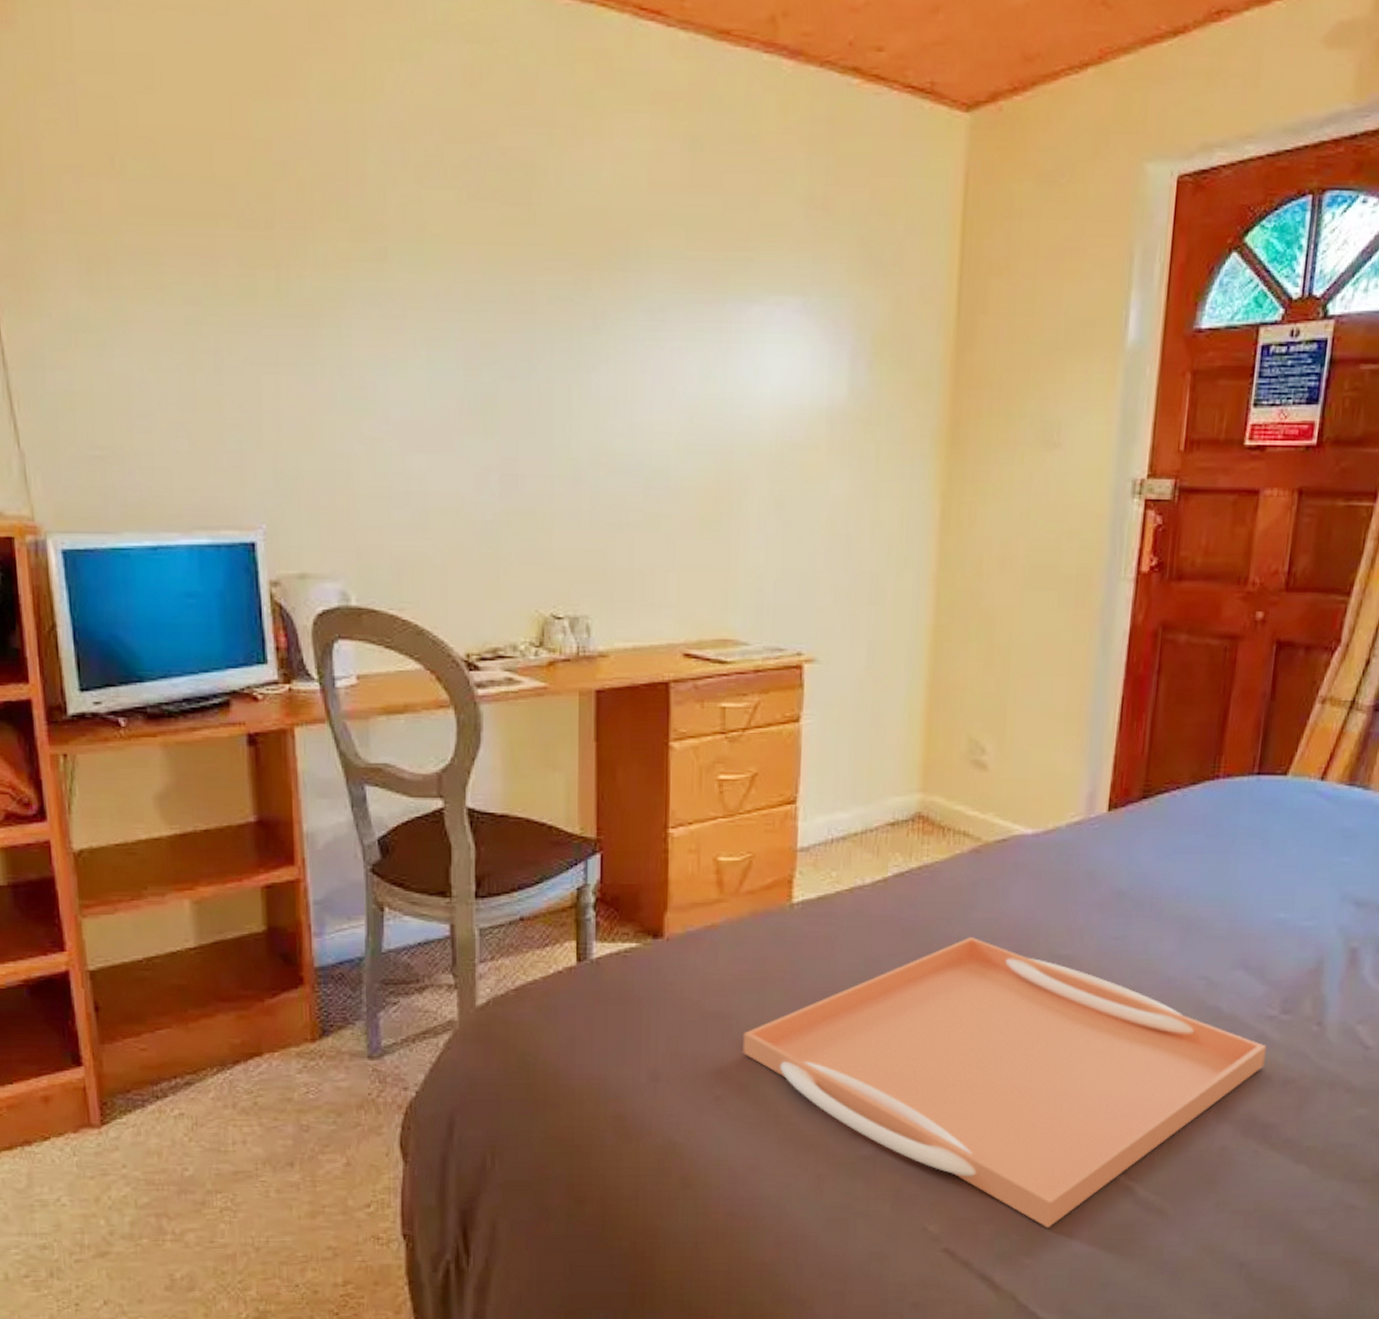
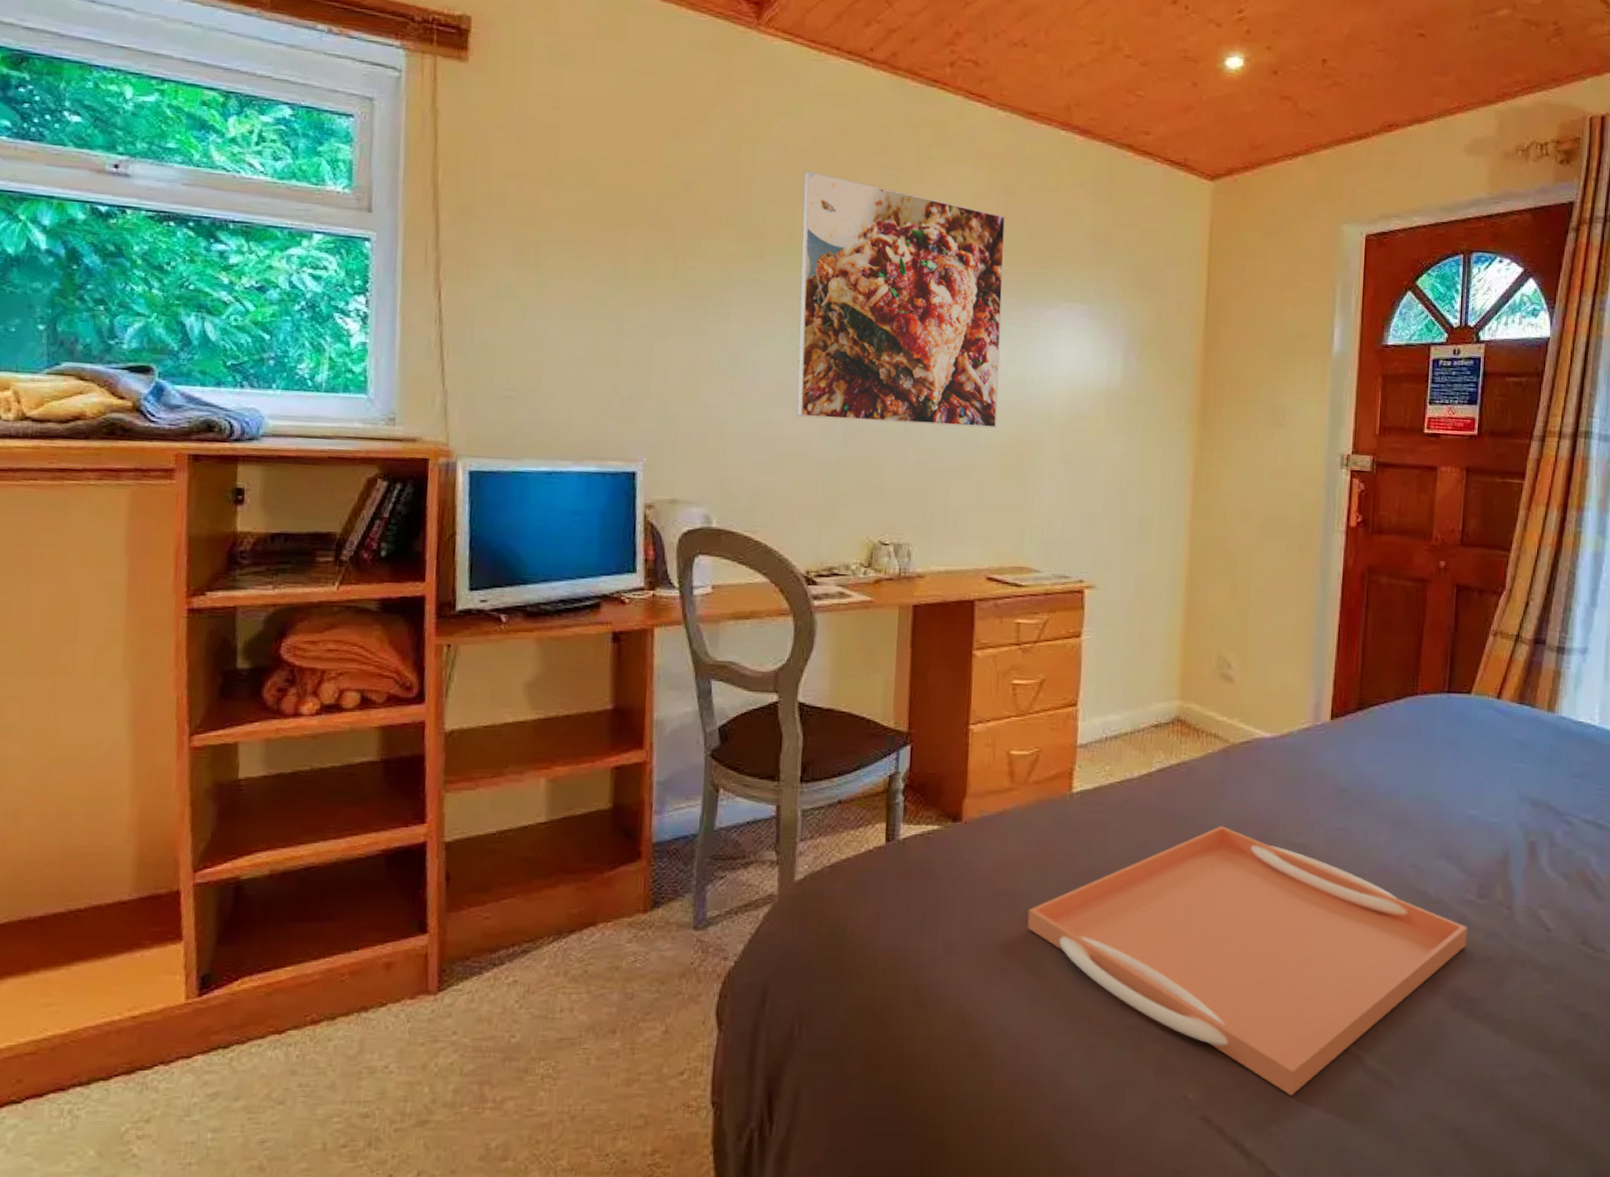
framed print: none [429,135,693,467] -> present [796,170,1006,429]

